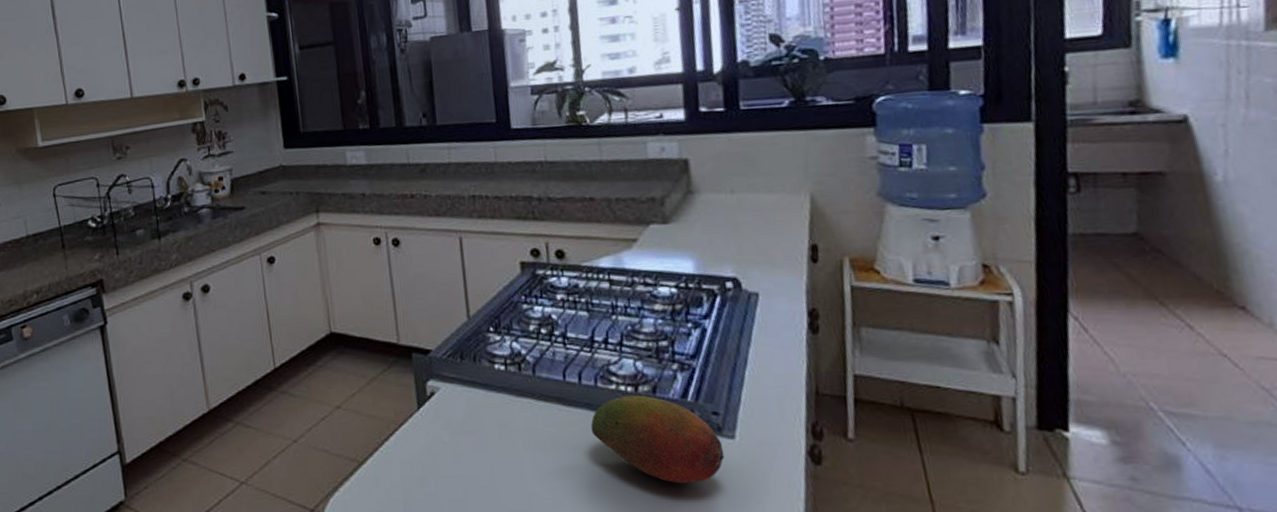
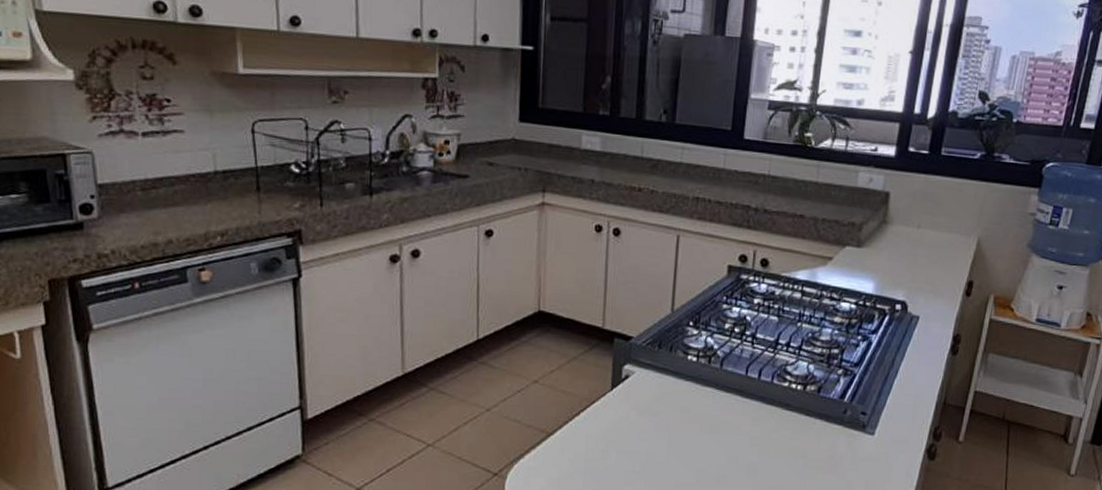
fruit: present [590,396,725,483] -> none [760,393,864,469]

